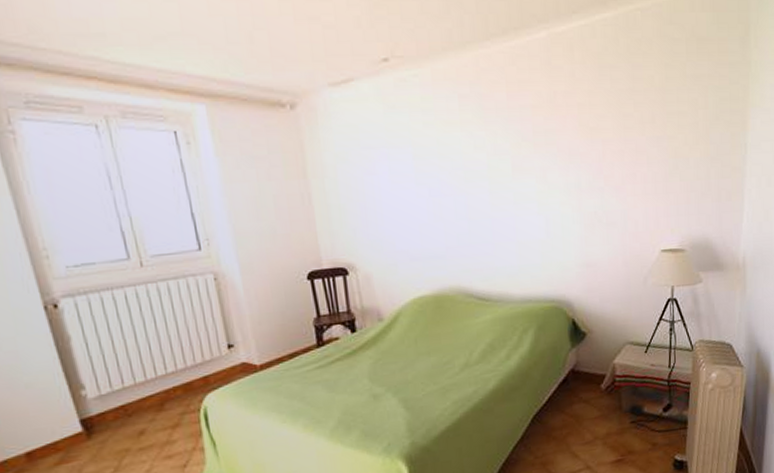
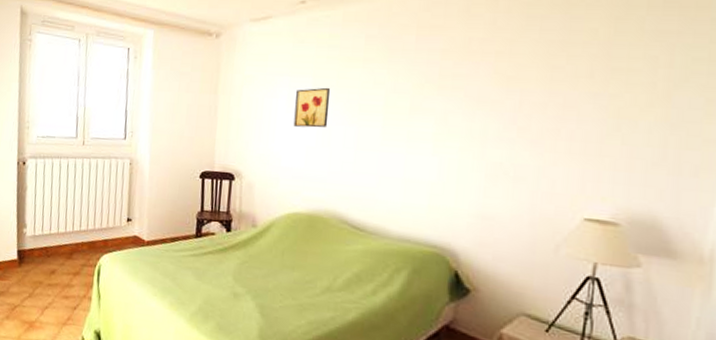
wall art: none [398,156,437,204] -> present [293,87,330,128]

